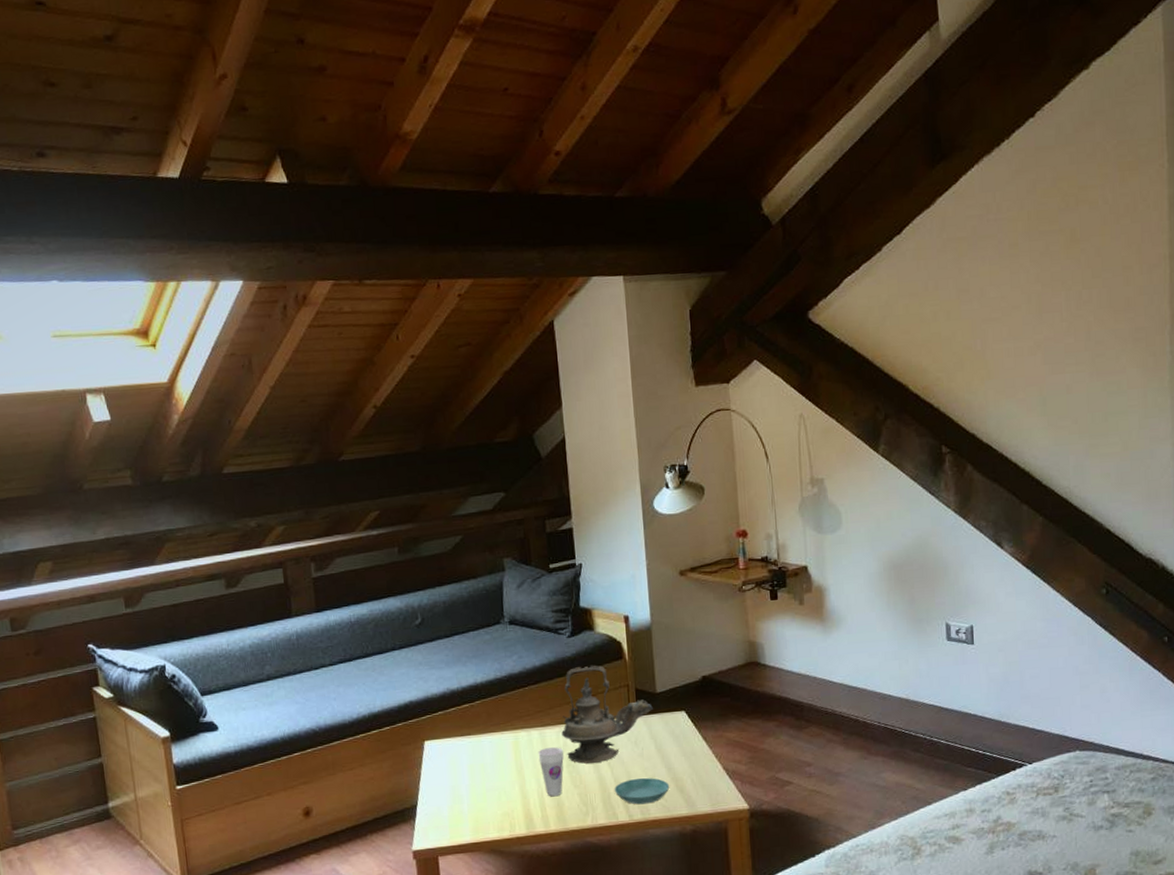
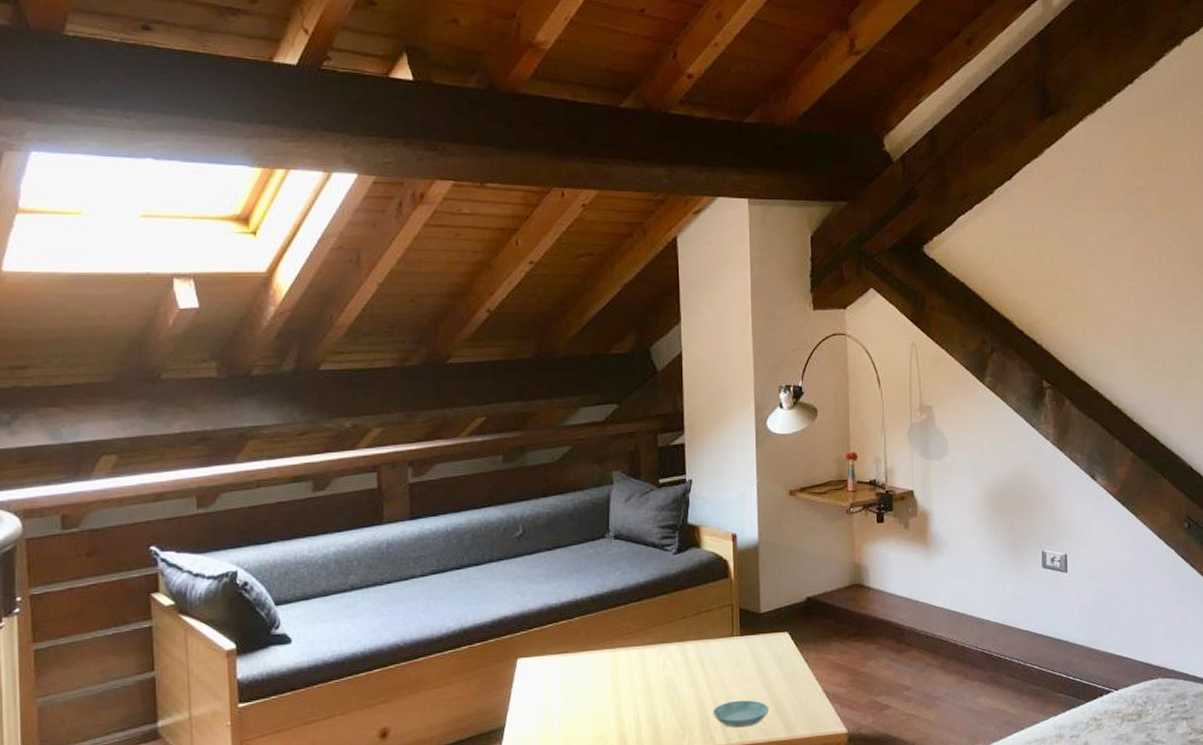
cup: present [538,747,564,797] -> none [636,667,663,719]
teapot: present [562,665,653,764] -> none [662,583,756,685]

